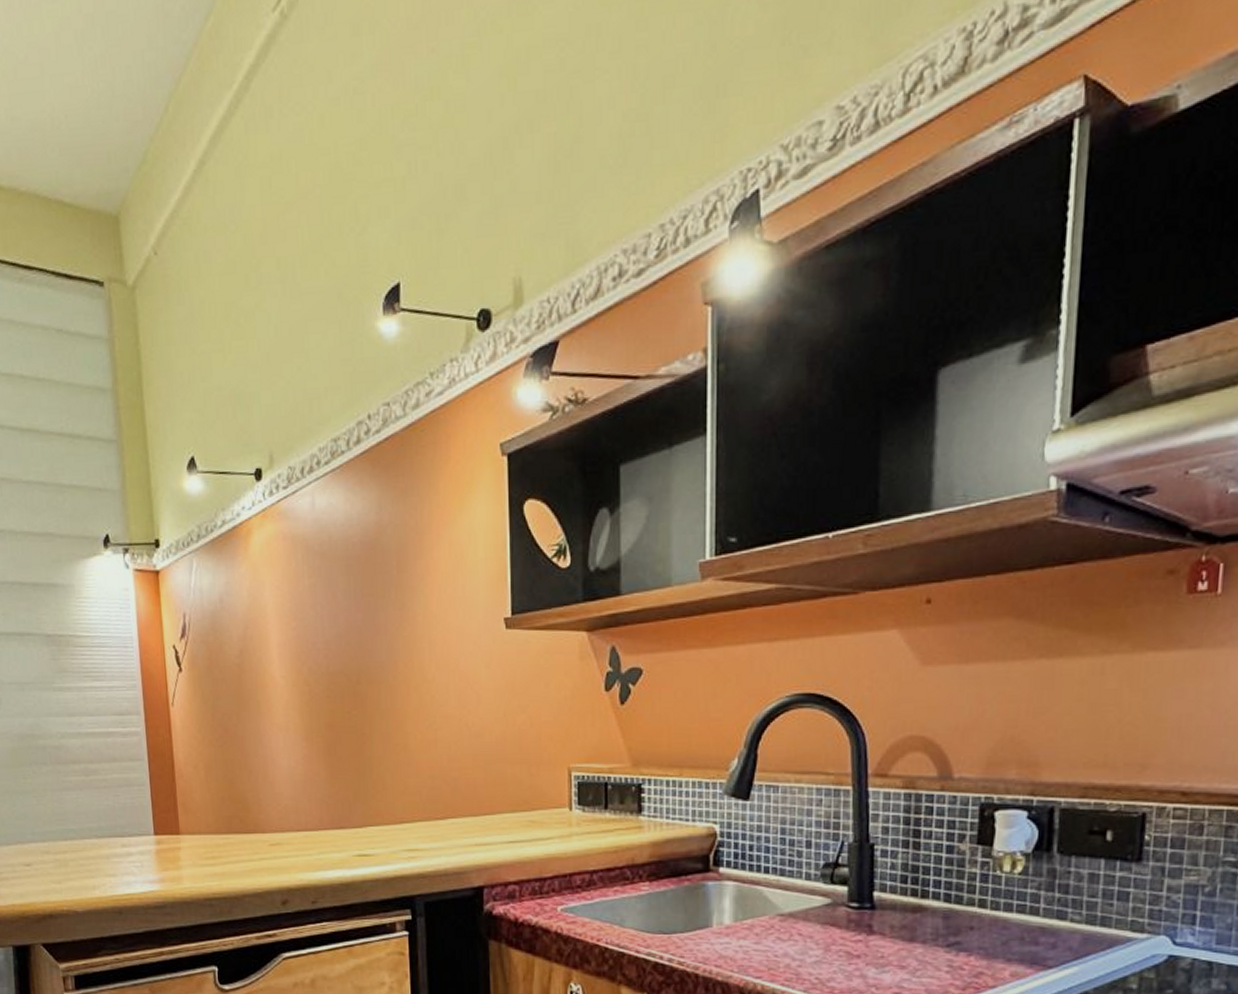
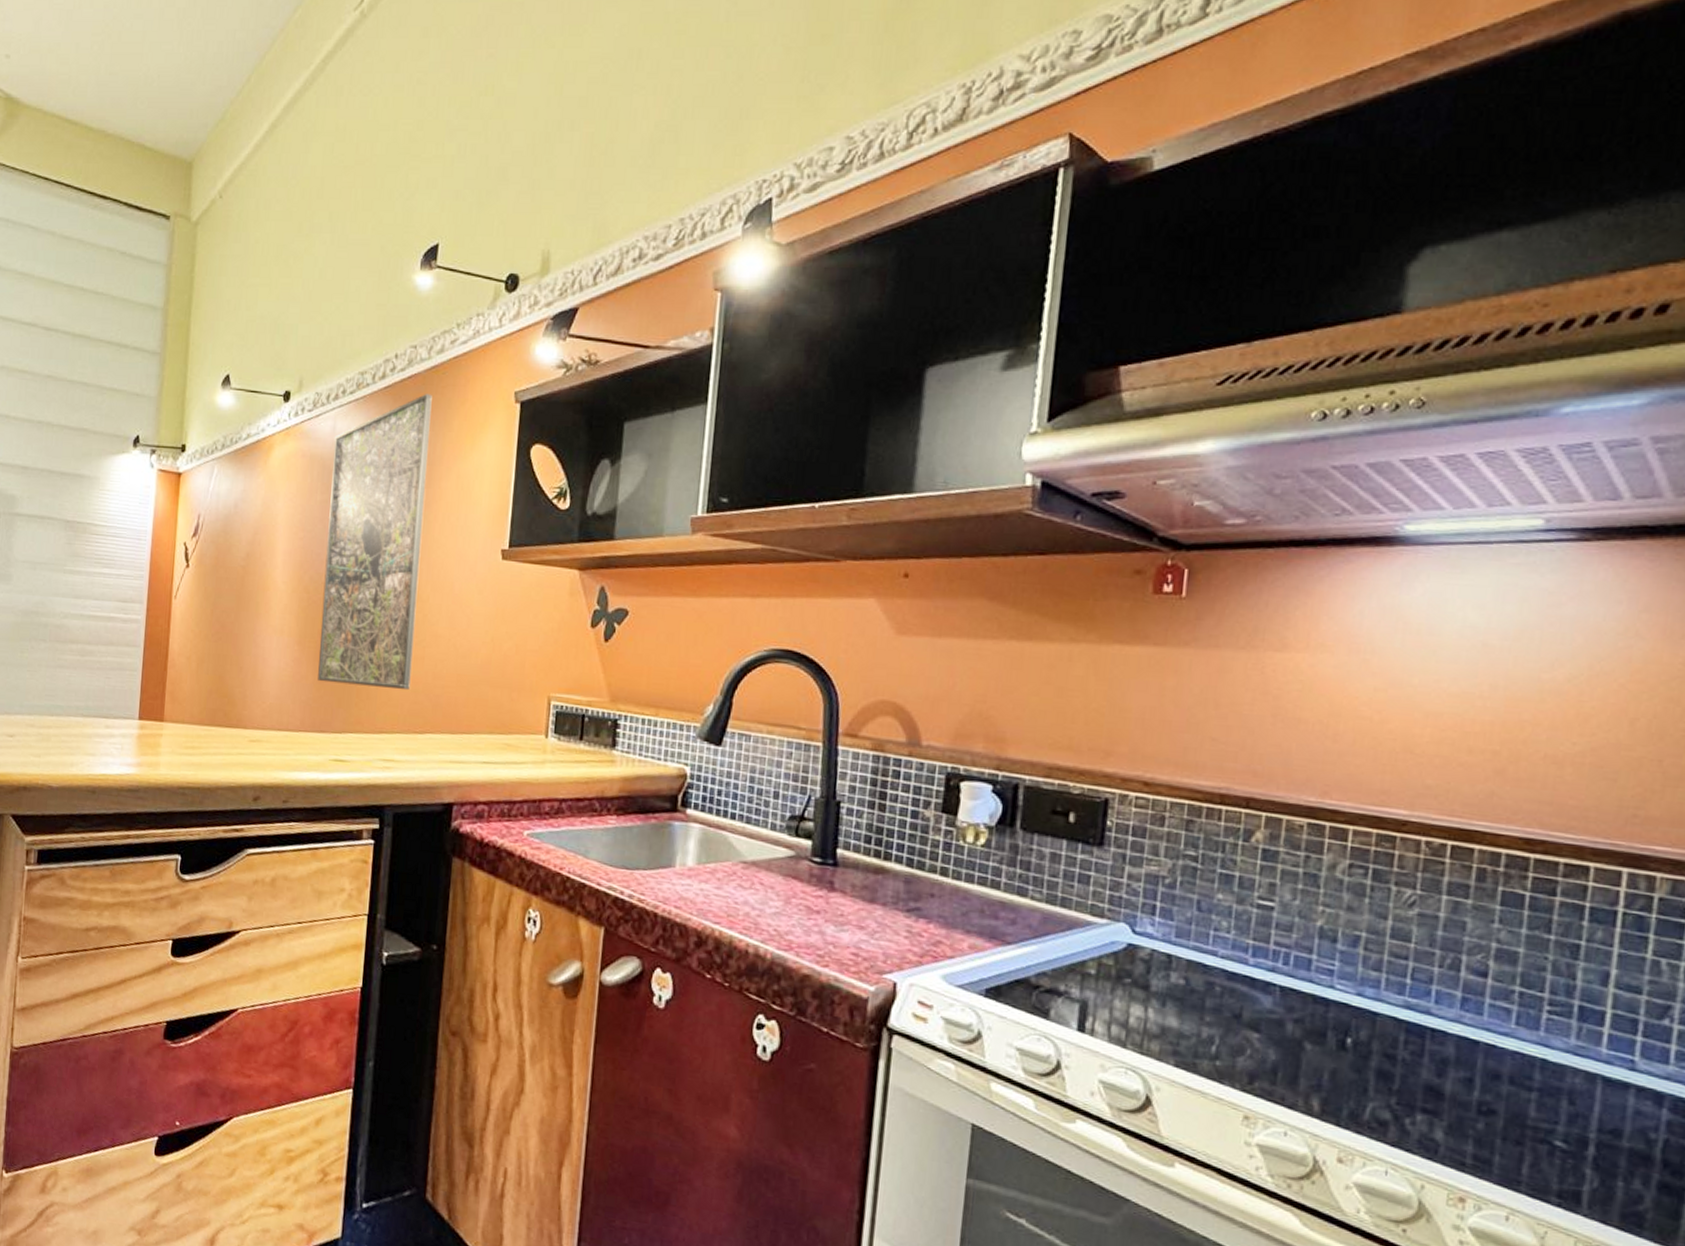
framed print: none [314,455,426,777] -> present [318,394,432,691]

